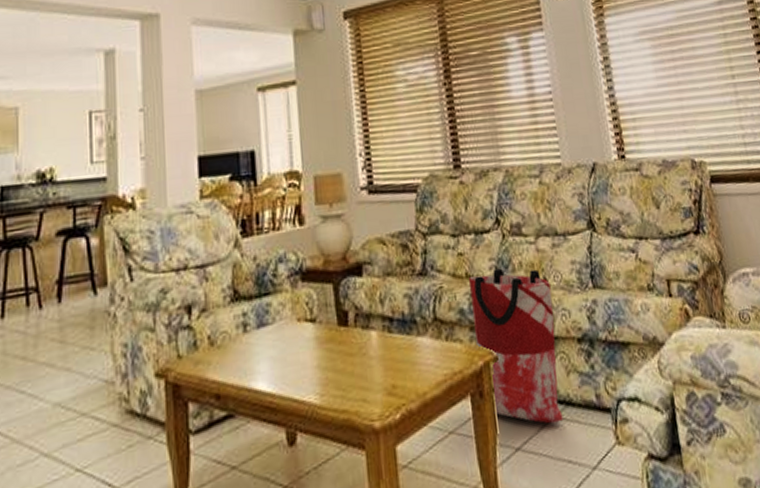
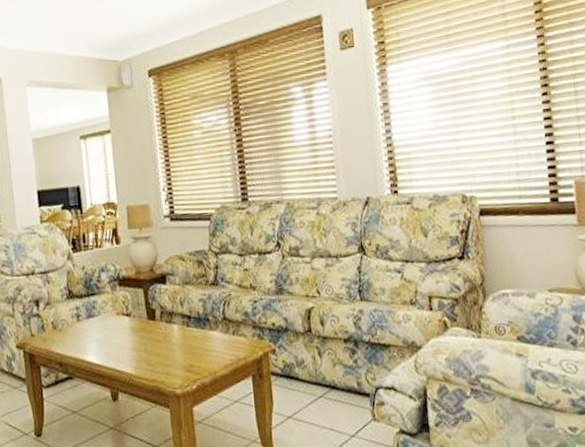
bag: present [468,268,563,424] -> none [252,282,328,401]

